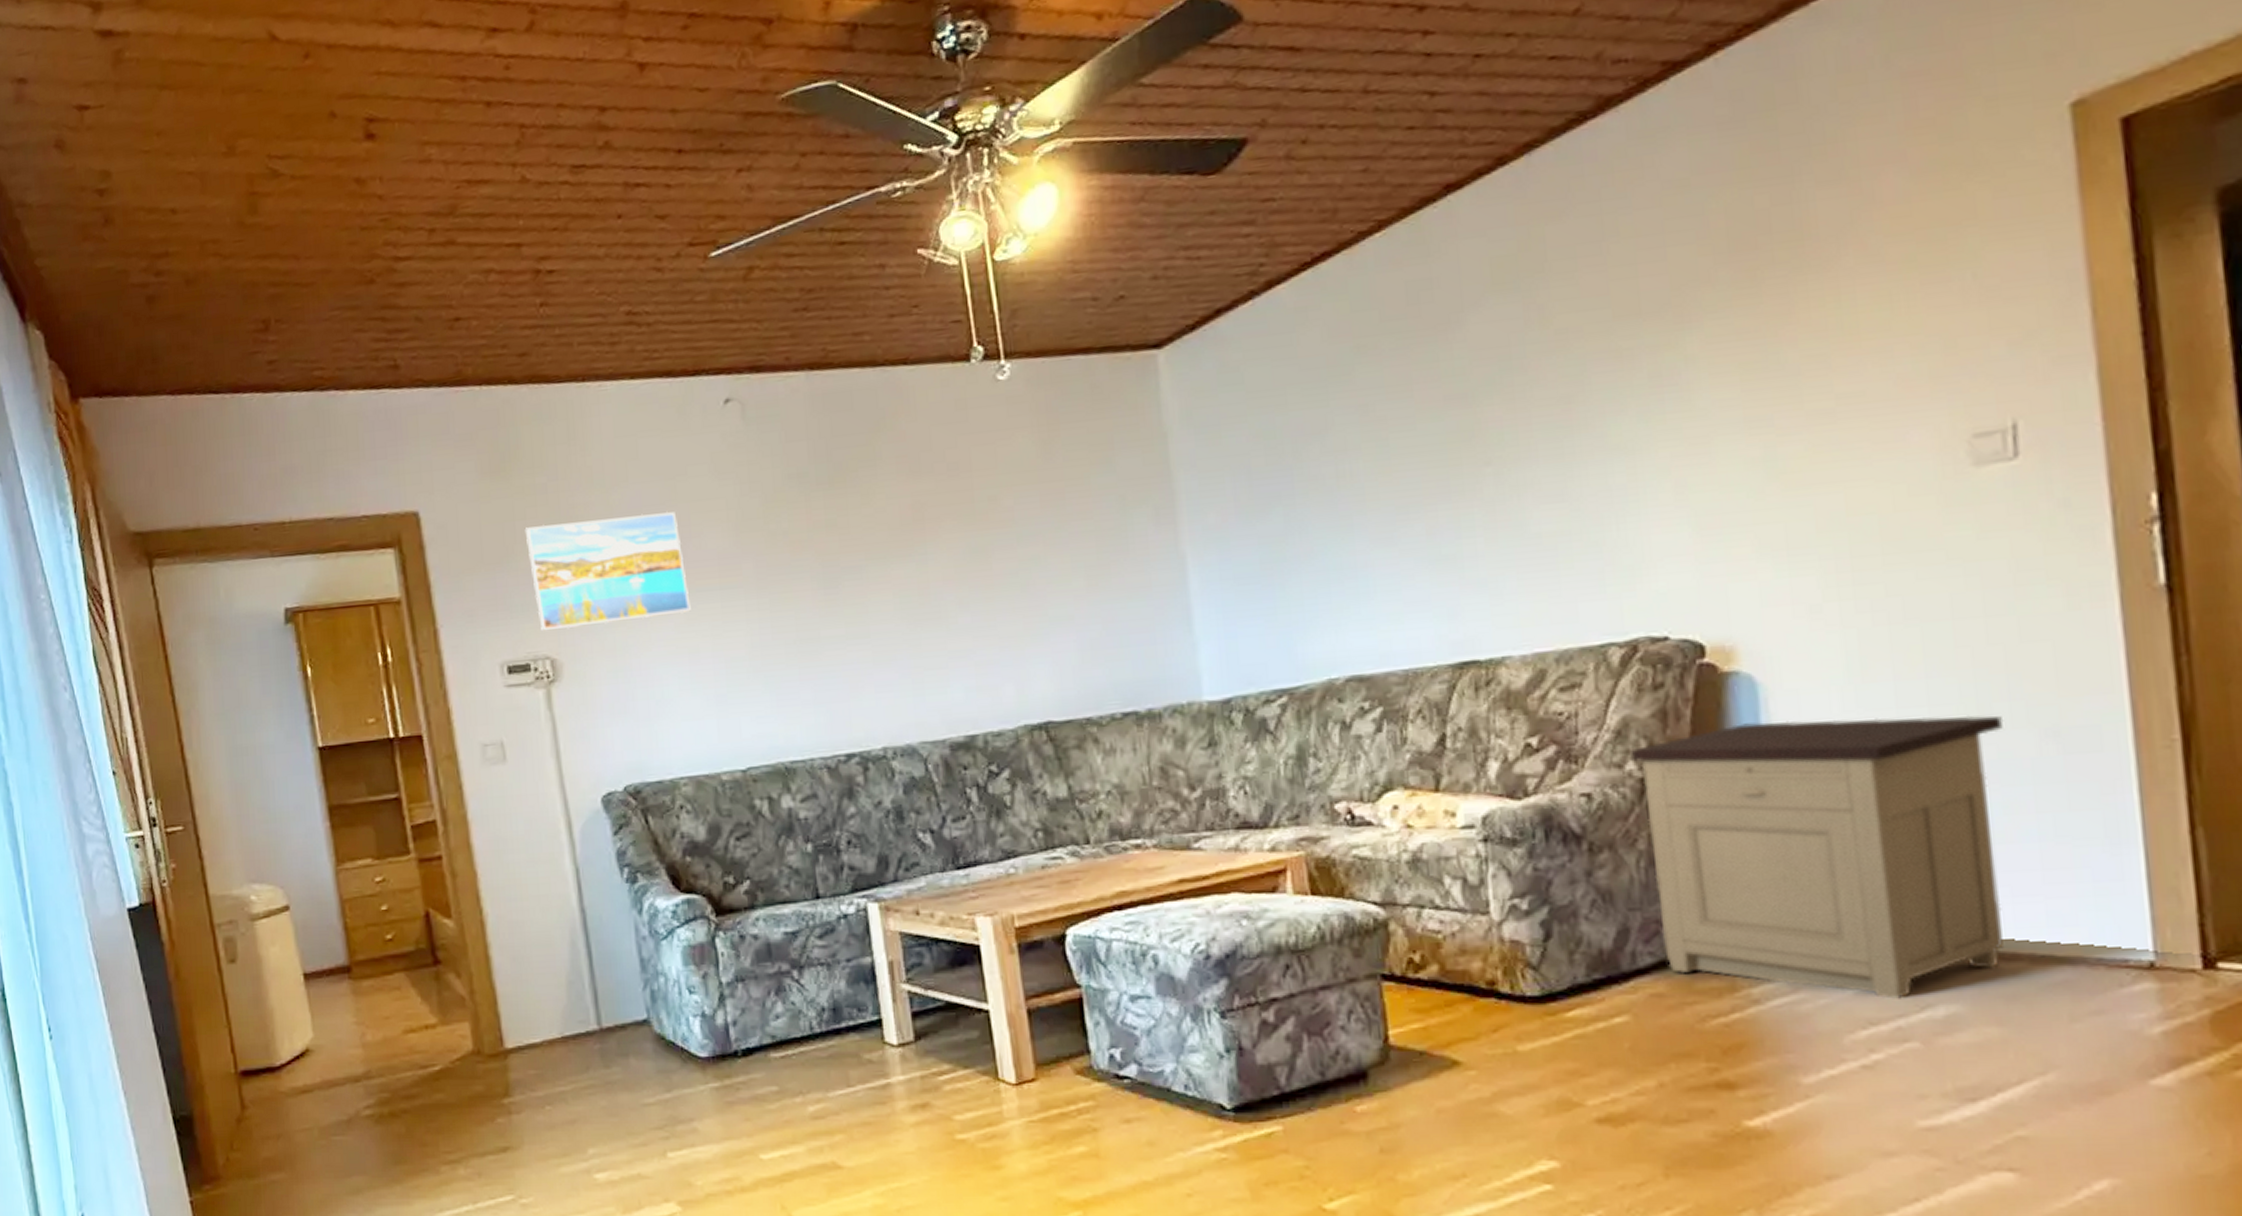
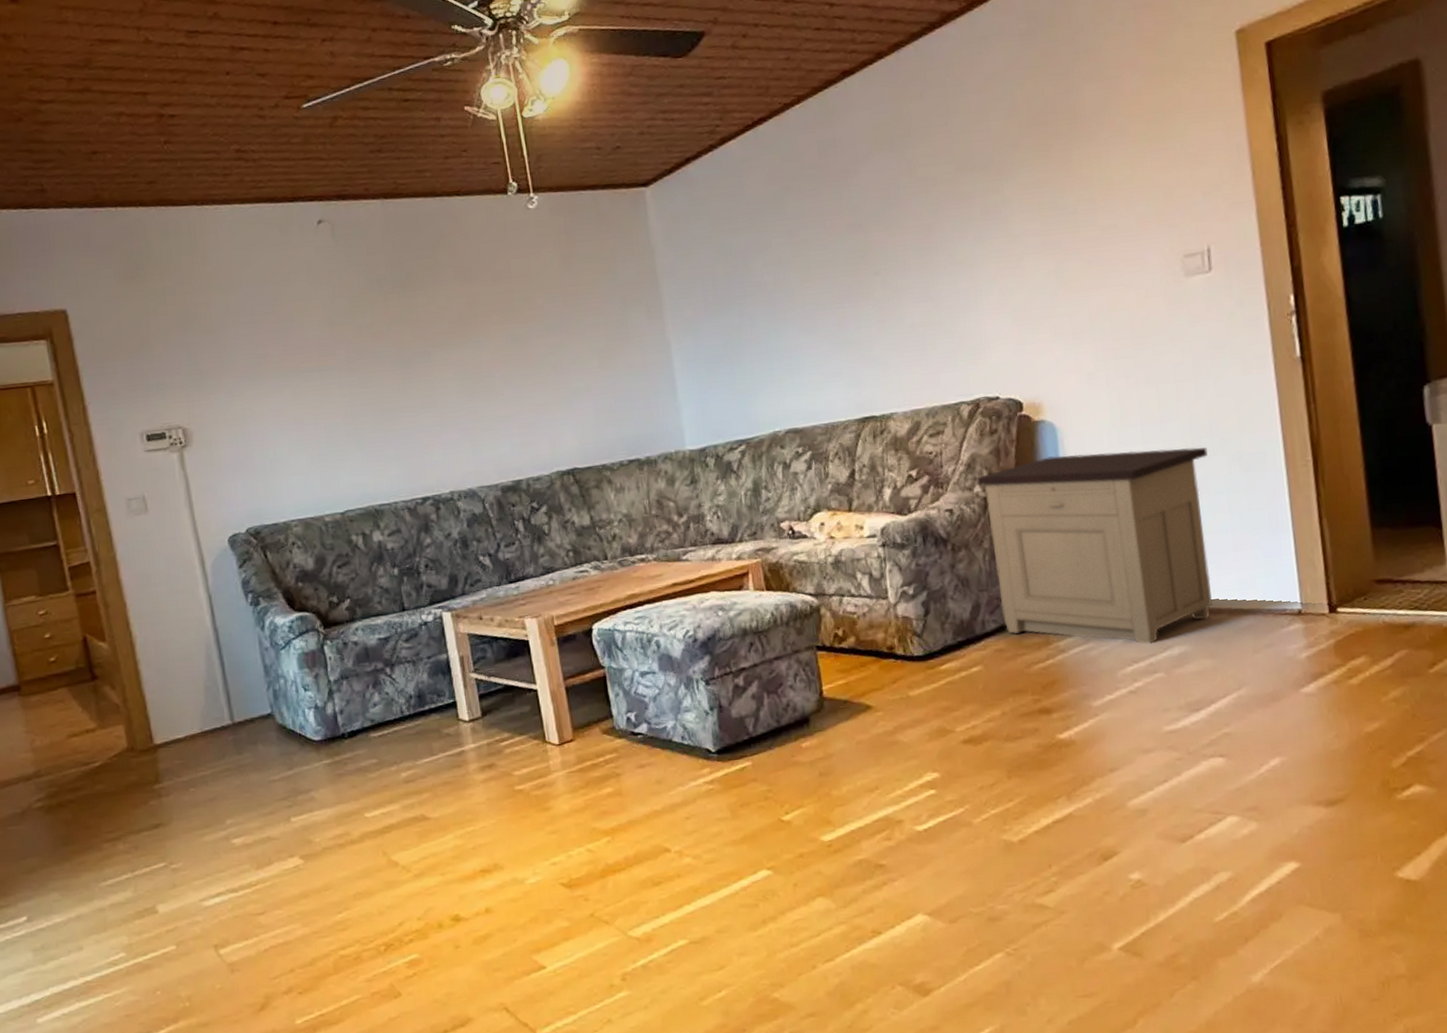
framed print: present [524,511,691,631] -> none [157,309,296,406]

